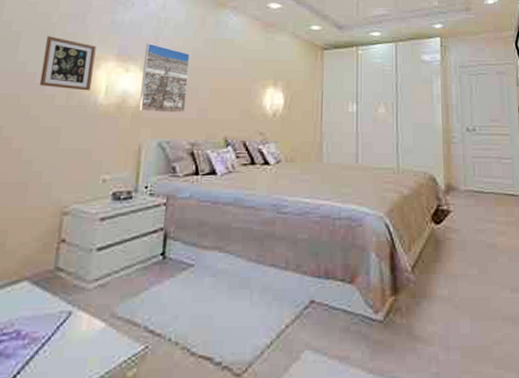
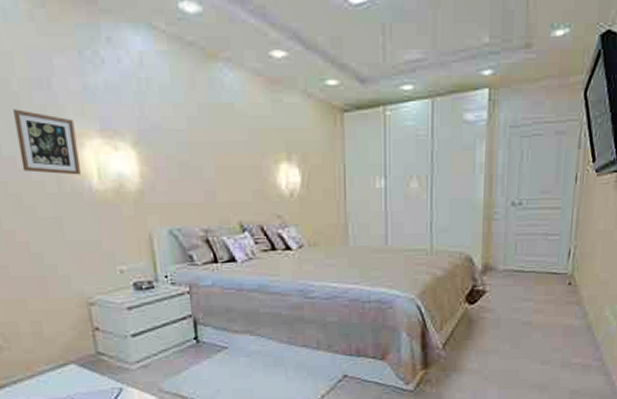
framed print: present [139,43,191,114] -> none [130,113,191,198]

